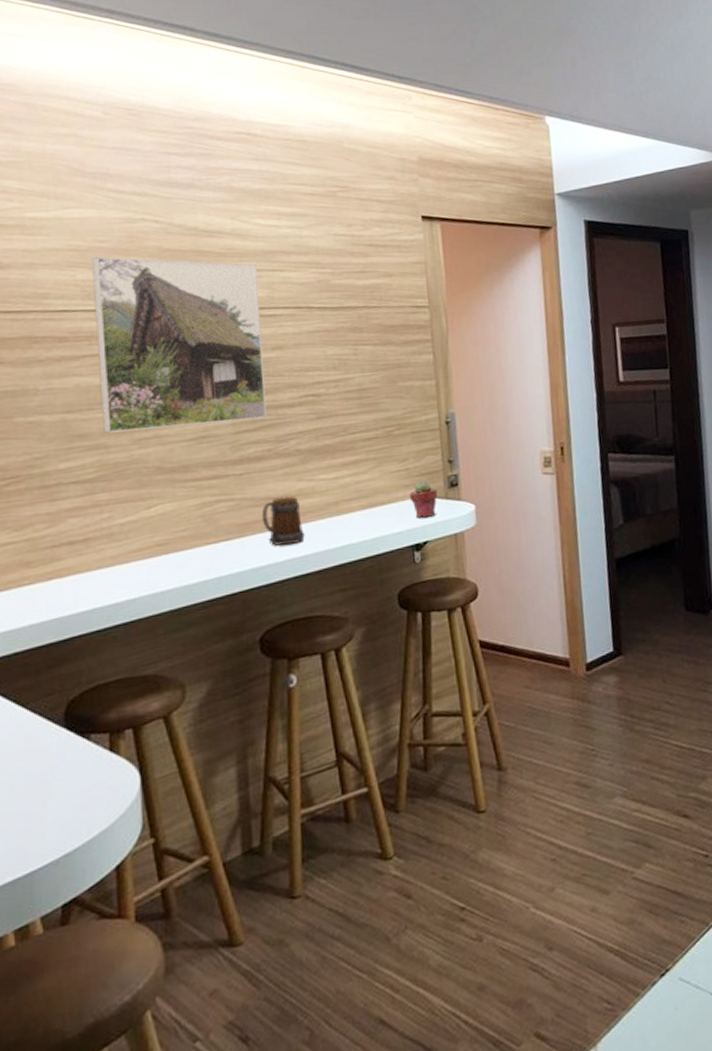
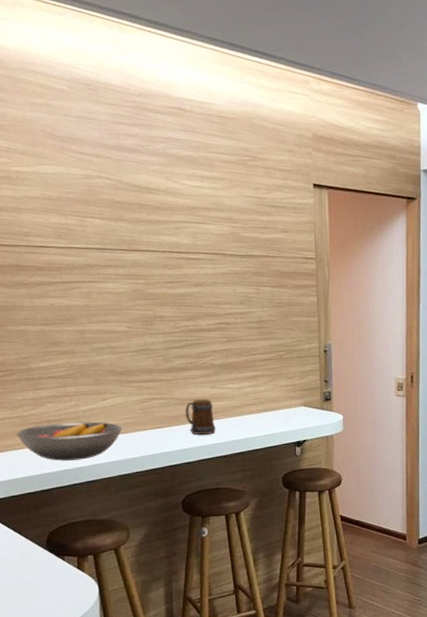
fruit bowl: none [23,538,174,598] -> present [16,421,122,461]
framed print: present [91,256,267,433] -> none [60,205,190,342]
potted succulent: present [409,481,437,518] -> none [294,394,315,422]

